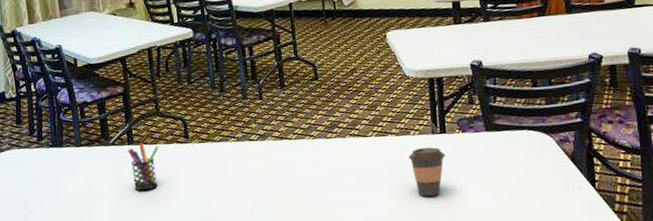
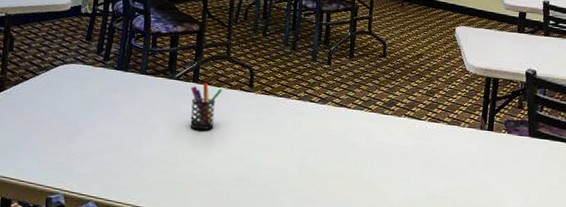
coffee cup: present [408,147,446,197] -> none [454,140,489,188]

